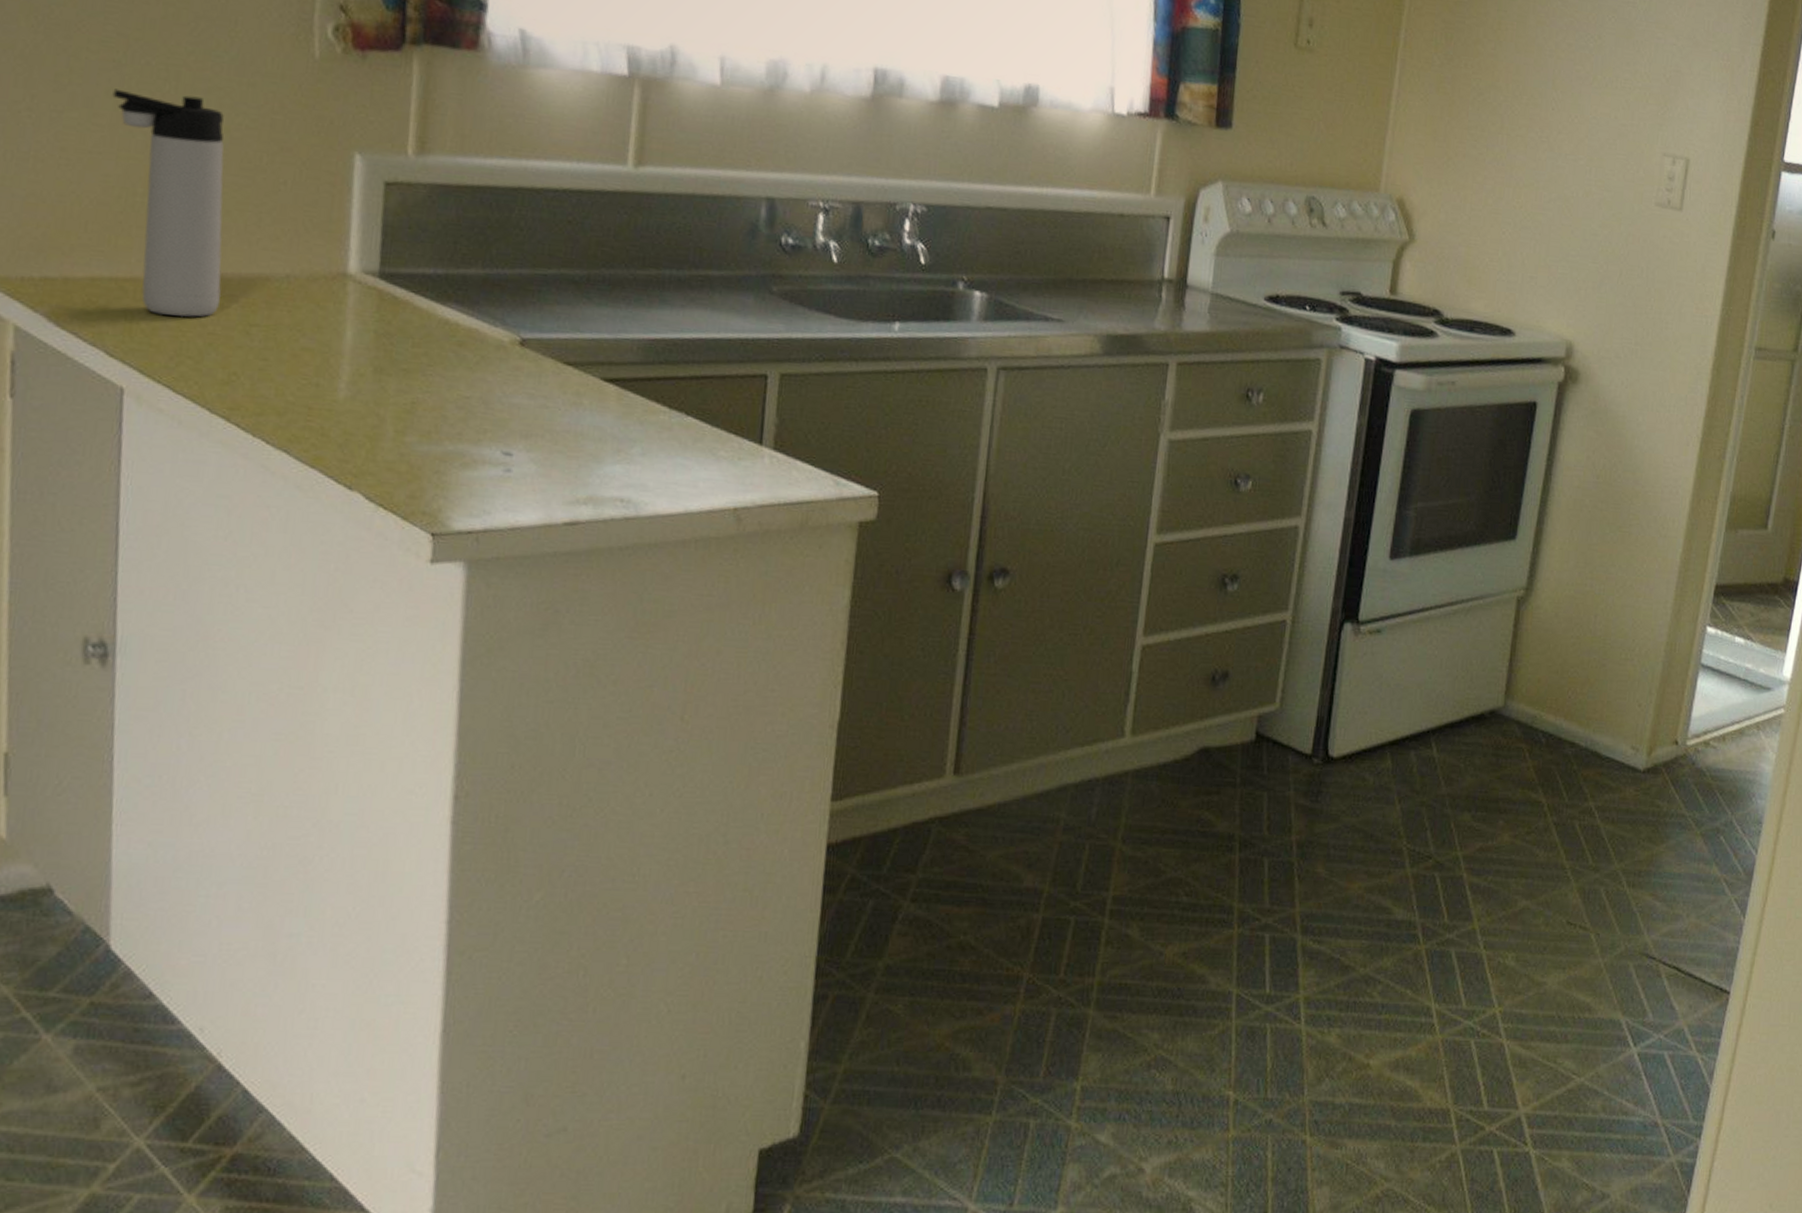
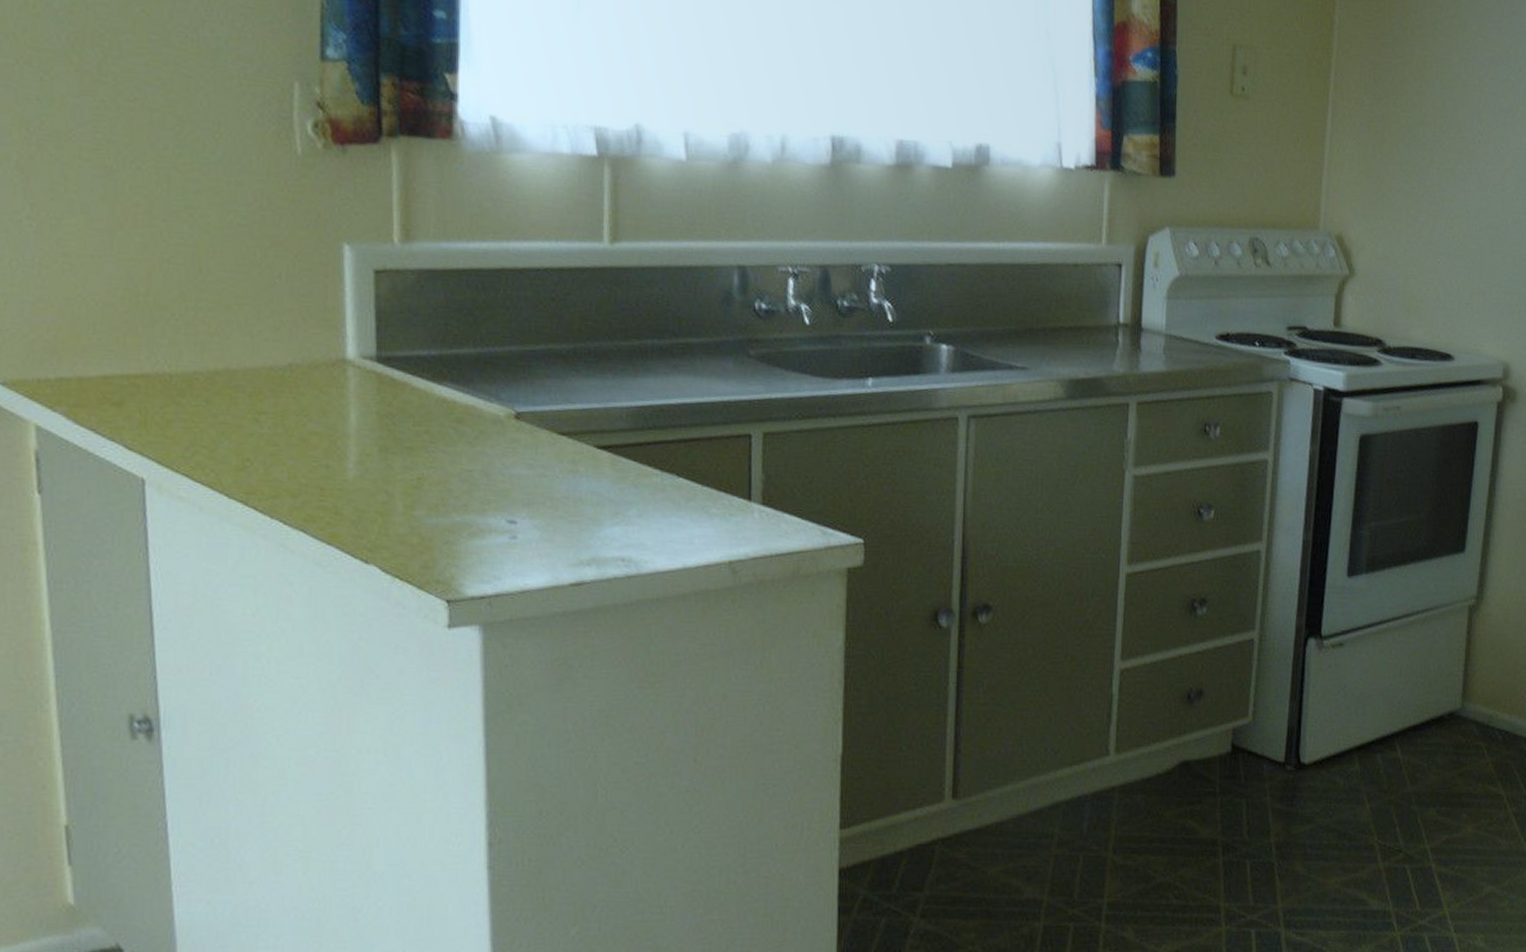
thermos bottle: present [112,89,225,317] -> none [108,194,228,408]

